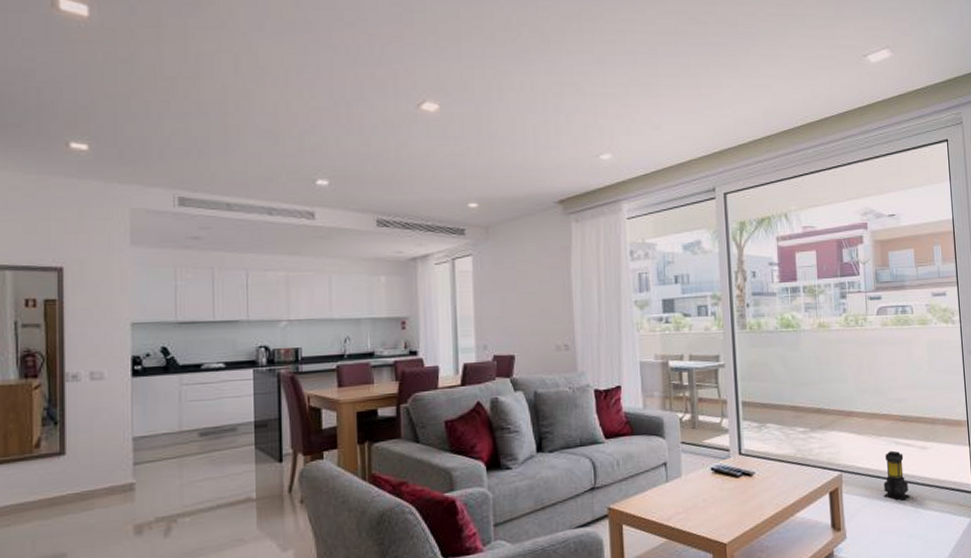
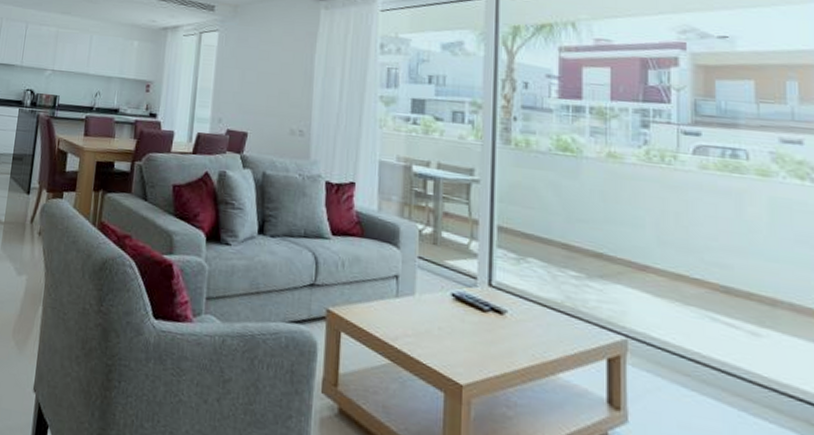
lantern: present [883,450,910,501] -> none [687,326,729,396]

